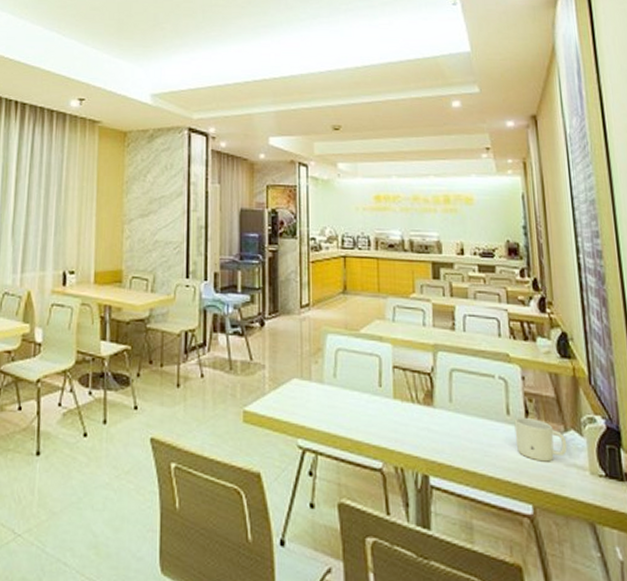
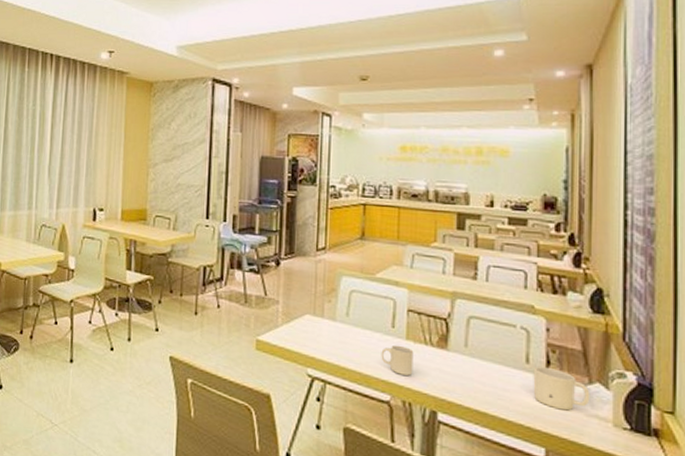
cup: none [370,405,403,438] -> present [381,345,414,376]

